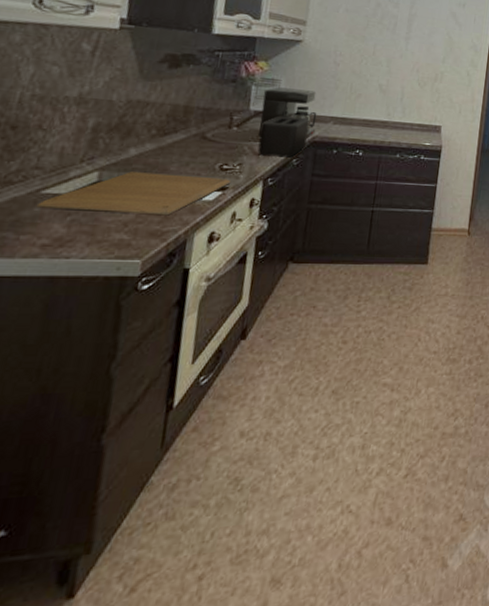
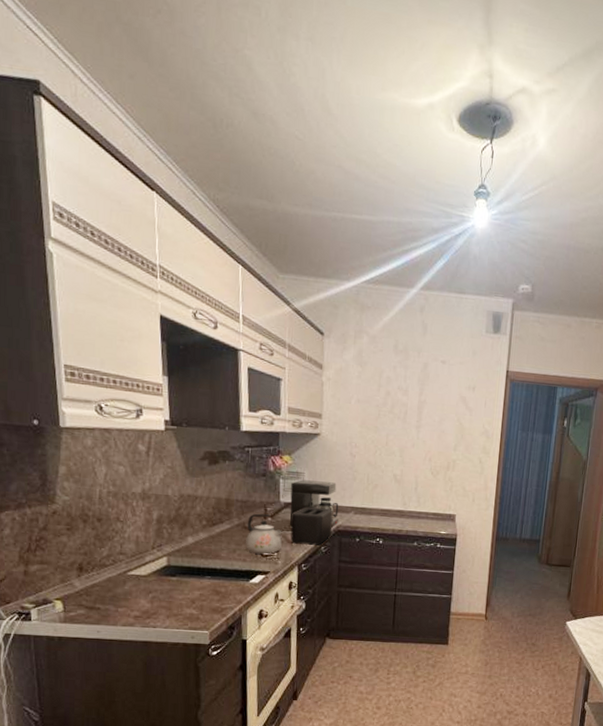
chopping board: present [36,172,232,216] -> none [125,557,272,595]
kettle: none [201,122,248,168] -> present [244,513,282,555]

